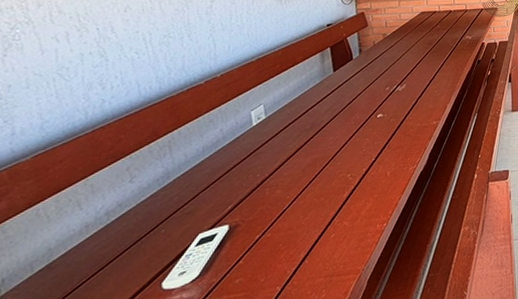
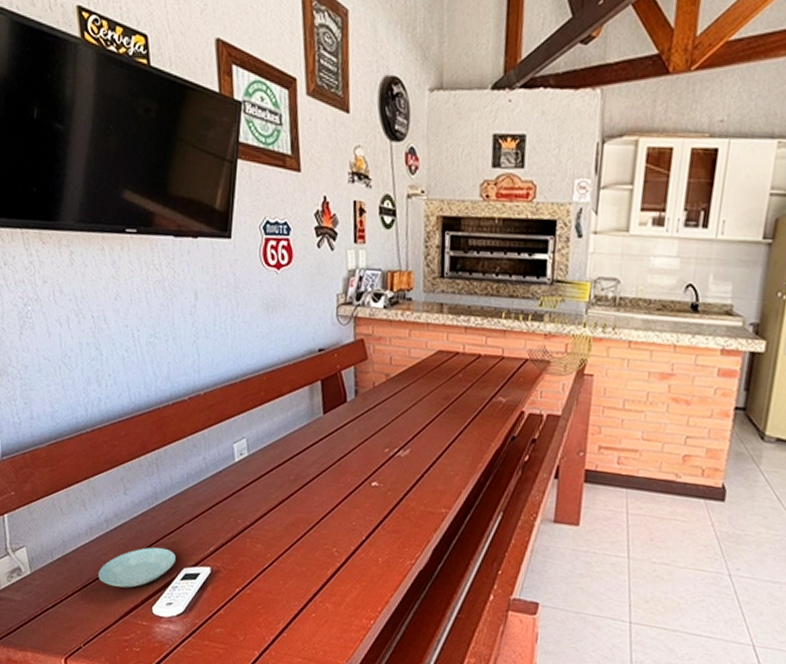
saucer: none [94,221,190,278] -> present [98,547,176,588]

